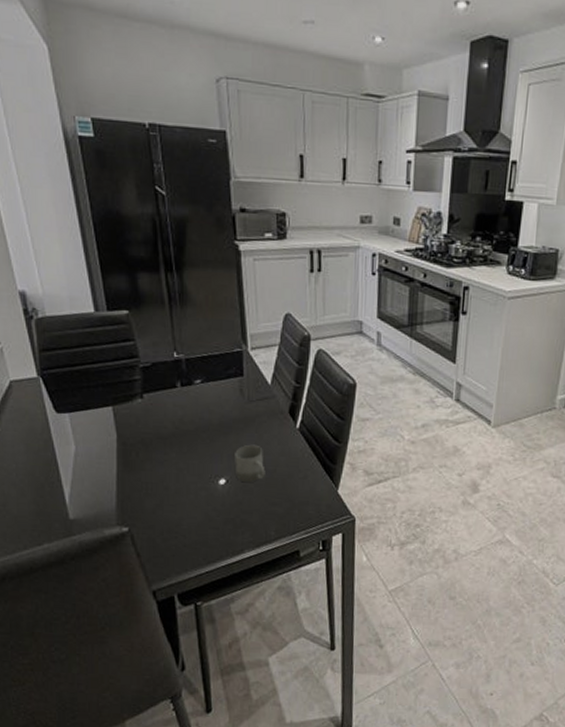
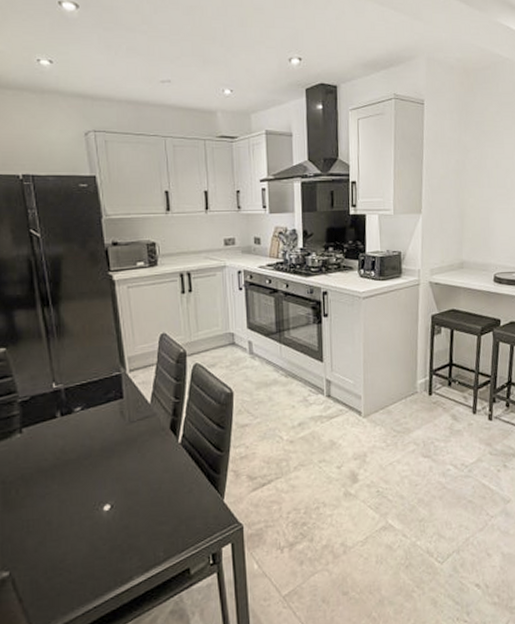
cup: present [235,444,265,483] -> none [118,465,150,506]

